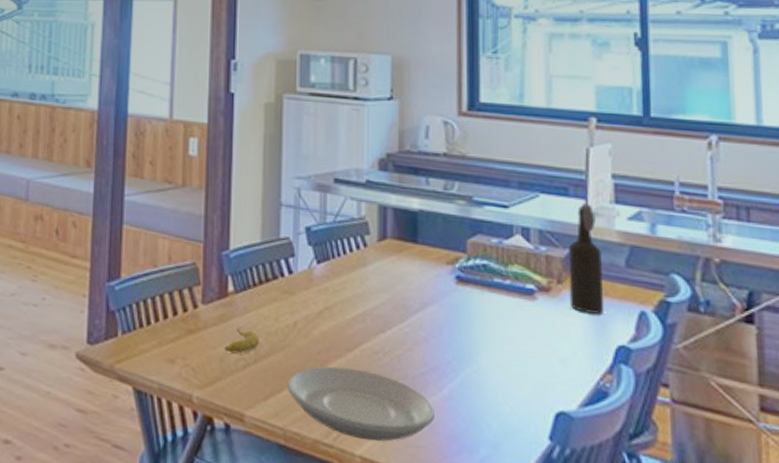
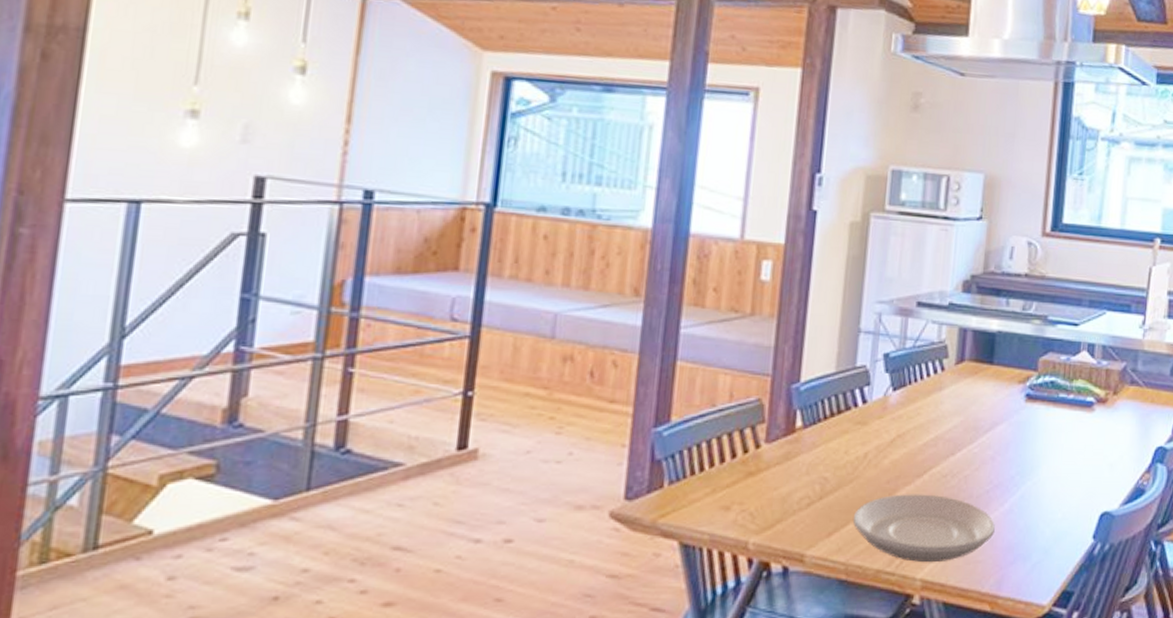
banana: present [224,327,259,354] -> none [787,463,827,492]
bottle: present [568,204,605,315] -> none [1121,319,1152,421]

